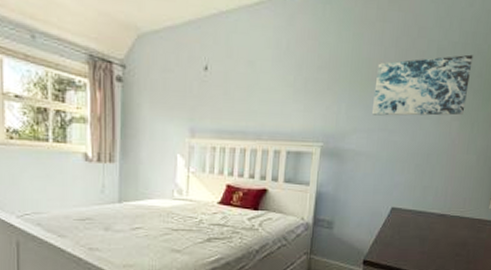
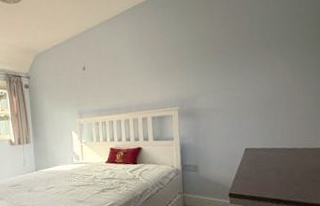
wall art: present [371,54,473,116] -> none [213,19,294,80]

